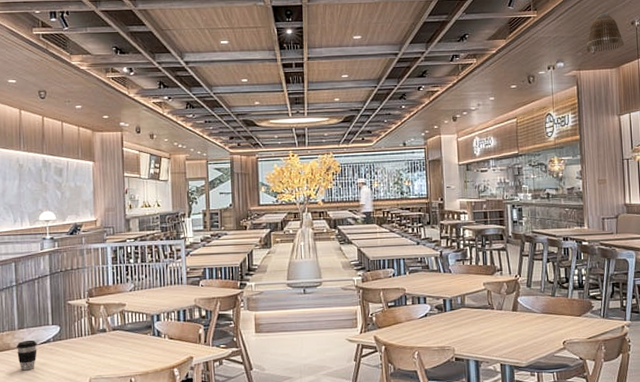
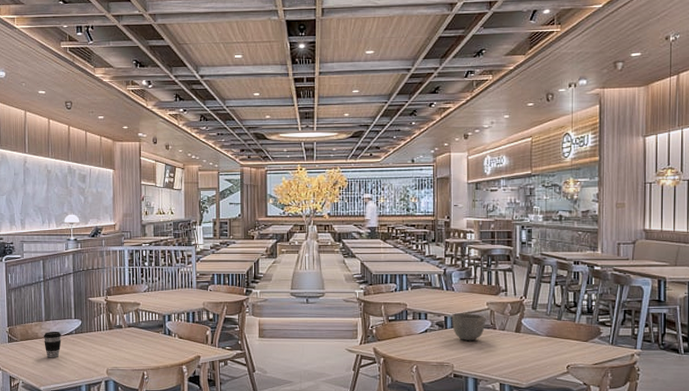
bowl: none [450,294,484,323] -> present [451,313,486,340]
lamp shade: present [585,13,625,52] -> none [612,27,656,69]

